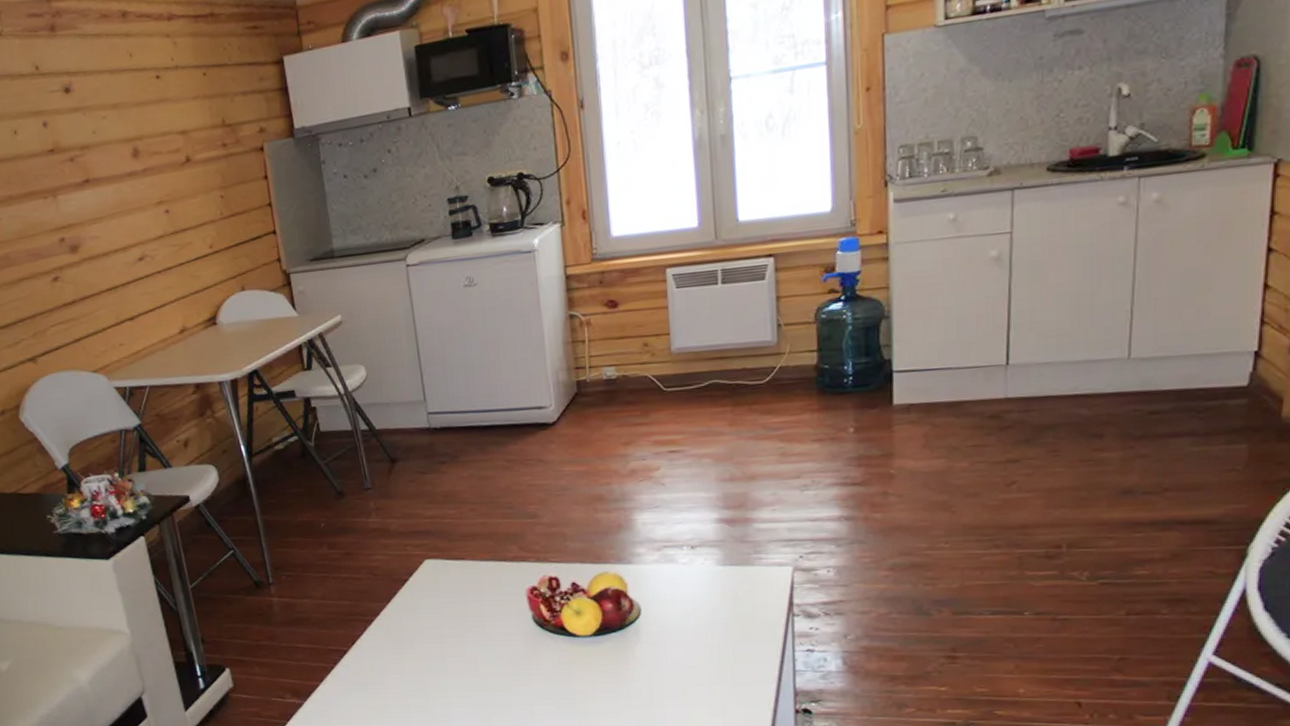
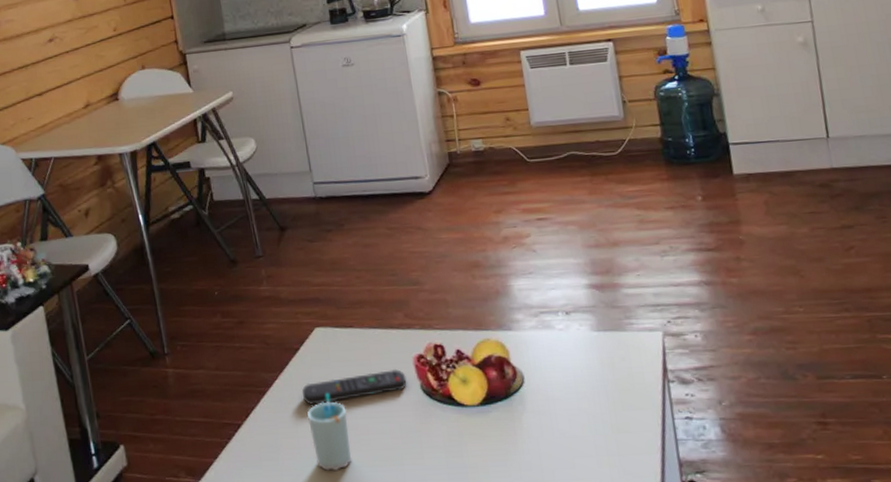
remote control: none [409,600,518,633] -> present [301,368,407,405]
cup: none [414,623,459,695] -> present [307,393,352,472]

